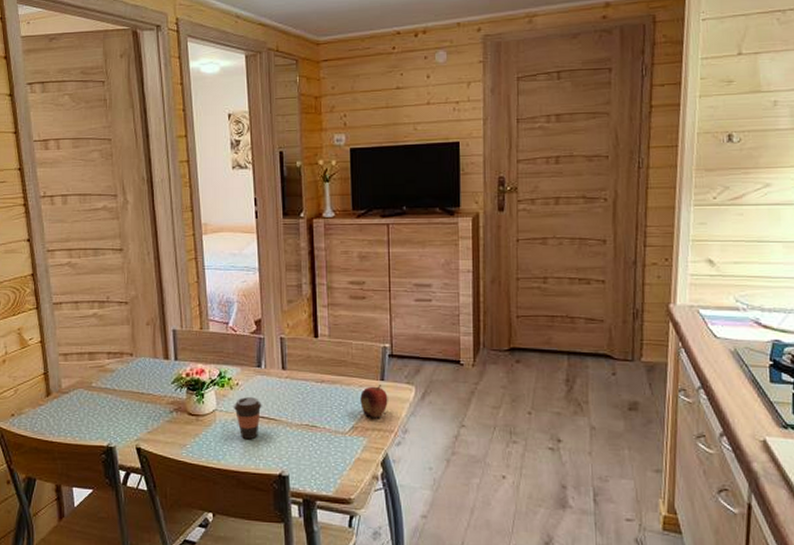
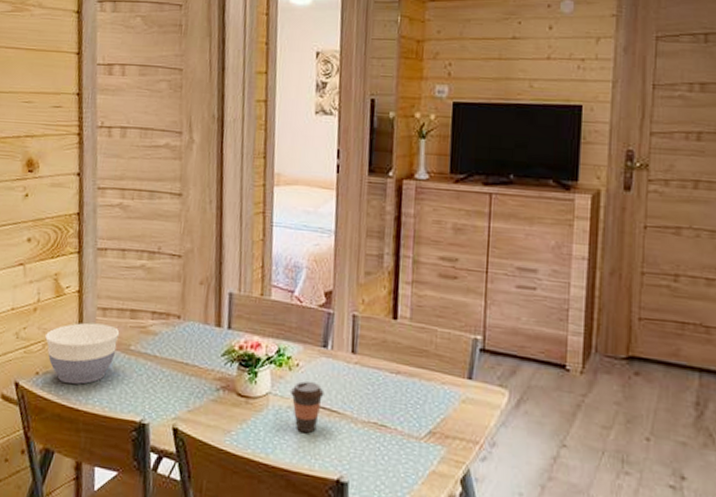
bowl: none [16,367,81,420] -> present [45,322,120,385]
fruit: present [360,385,388,418] -> none [441,384,475,425]

